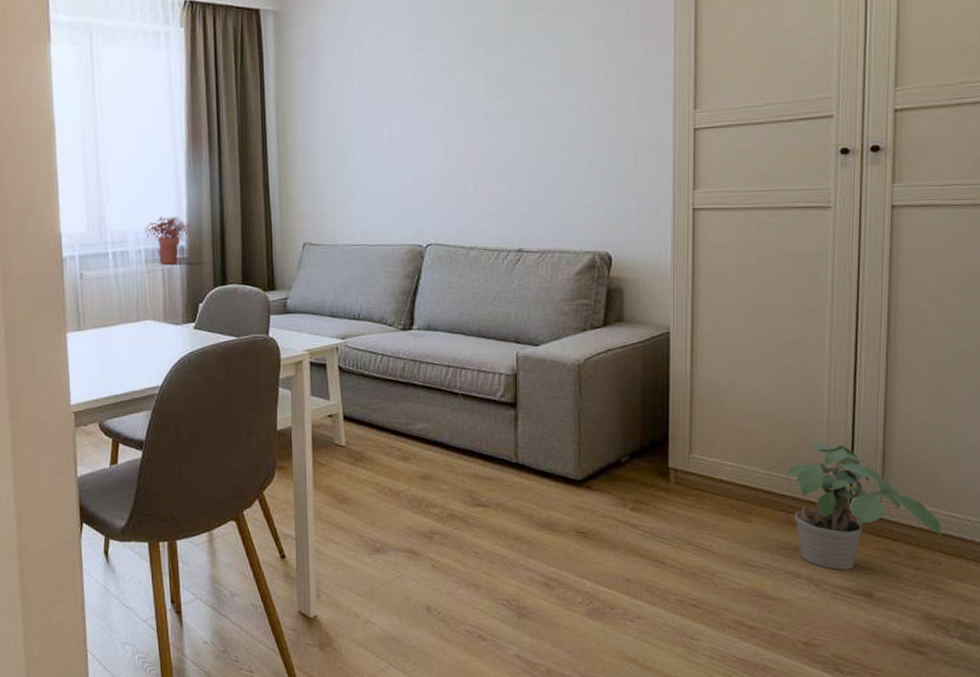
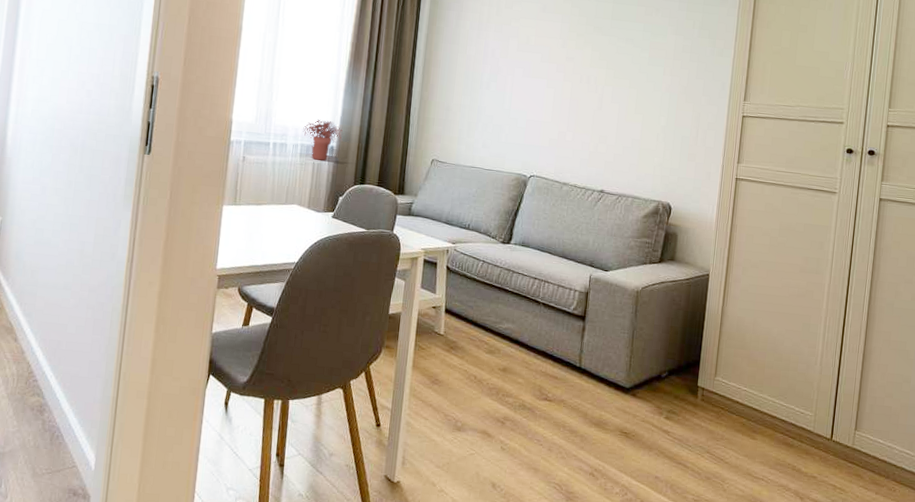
potted plant: present [786,444,942,570] -> none [786,380,897,488]

